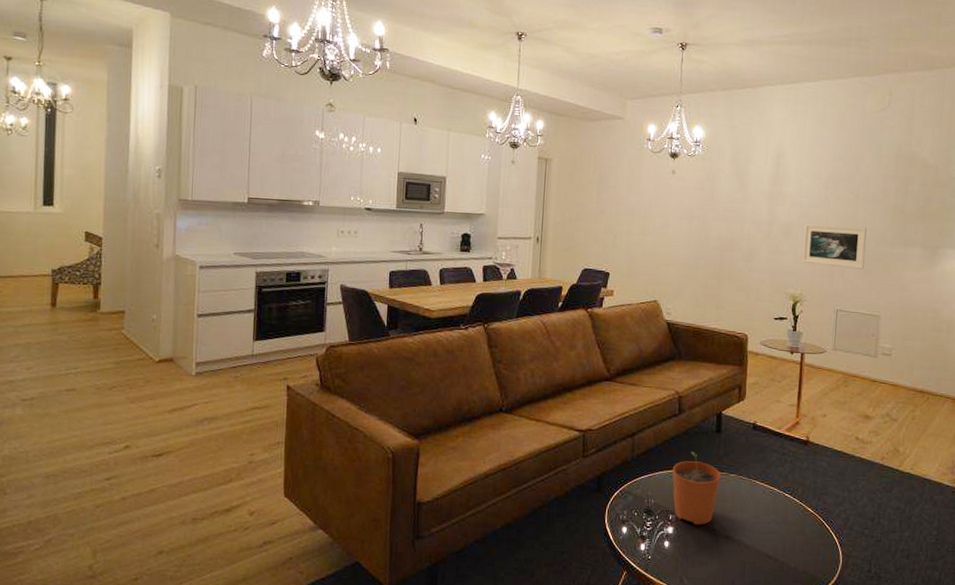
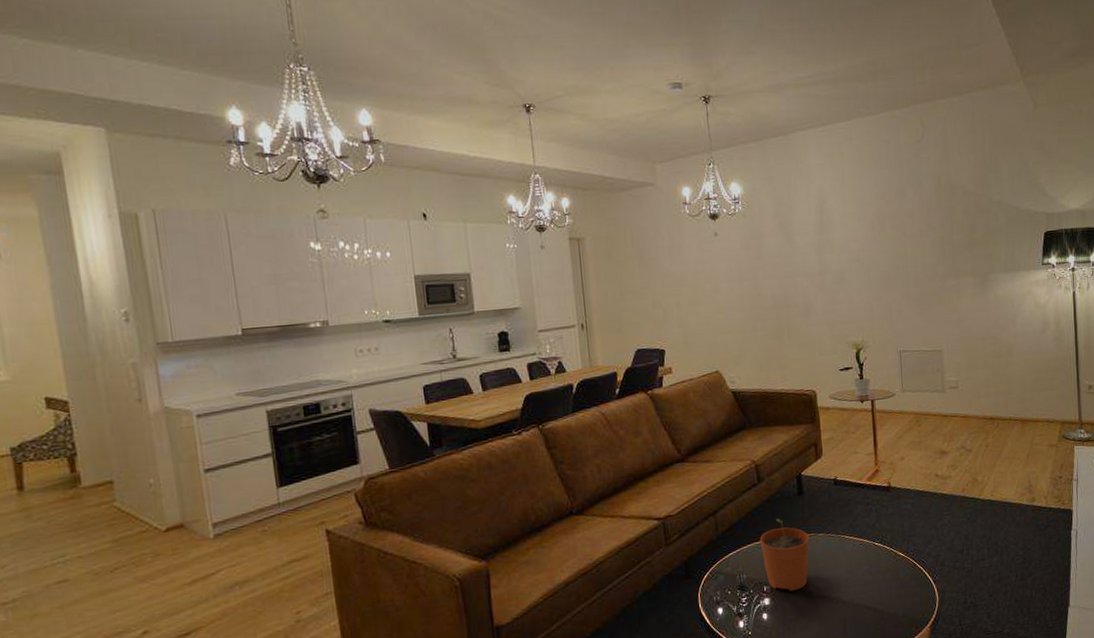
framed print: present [801,224,867,269] -> none [856,264,920,309]

